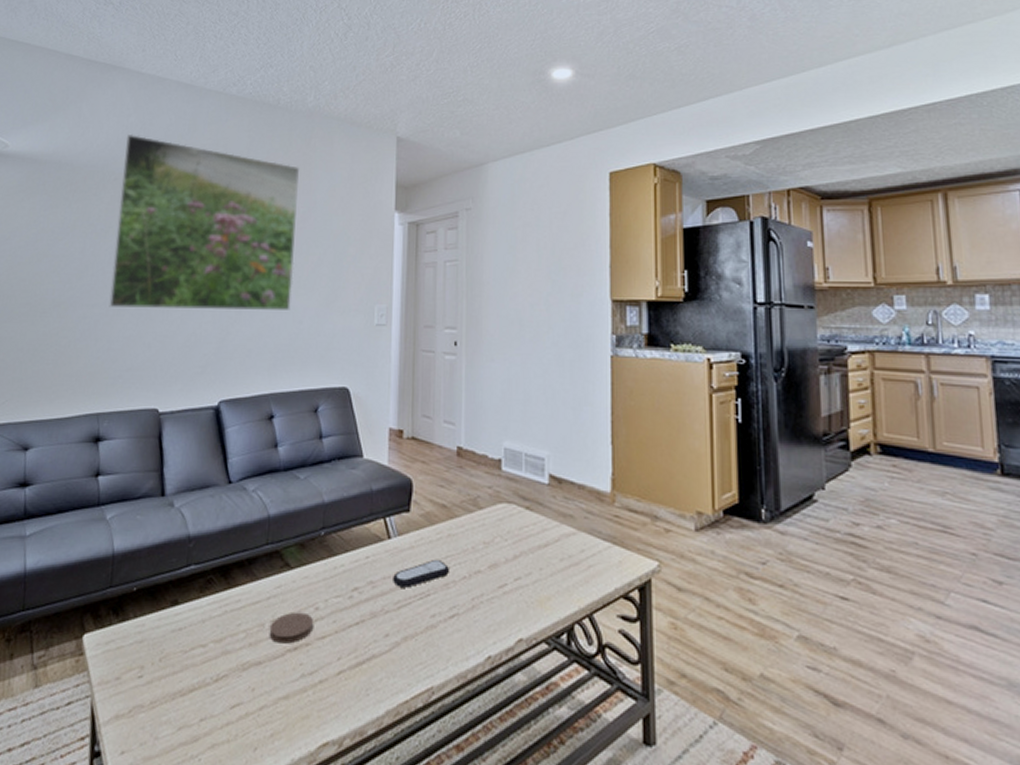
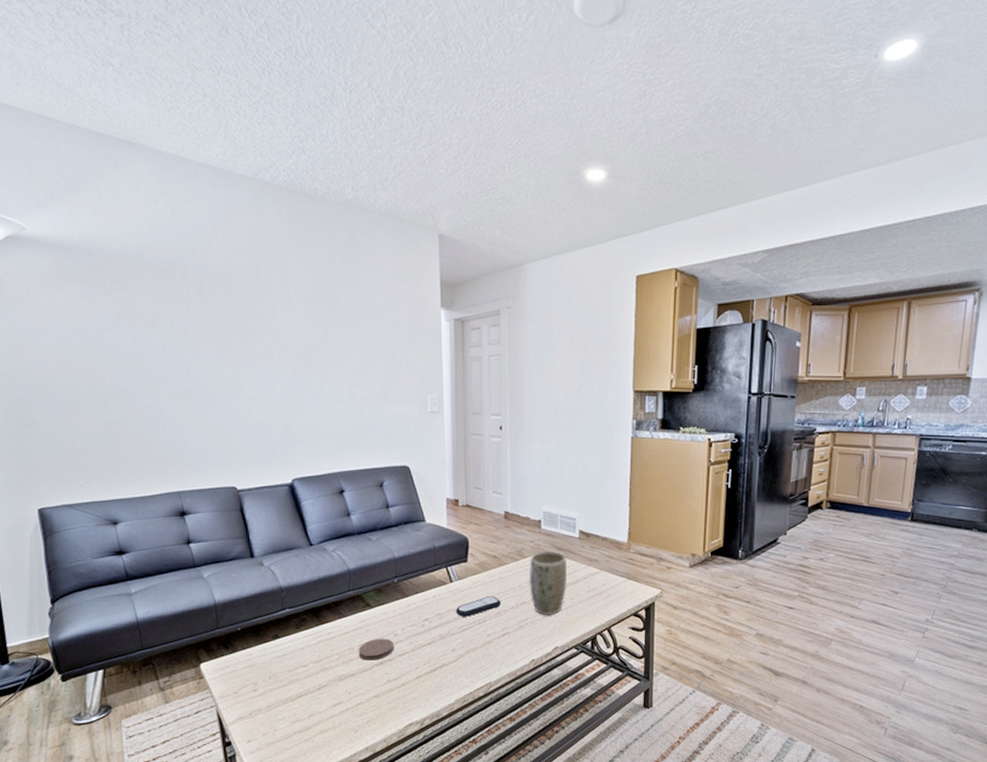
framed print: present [109,133,299,310] -> none [158,220,350,399]
plant pot: none [485,500,535,592] -> present [528,550,568,616]

